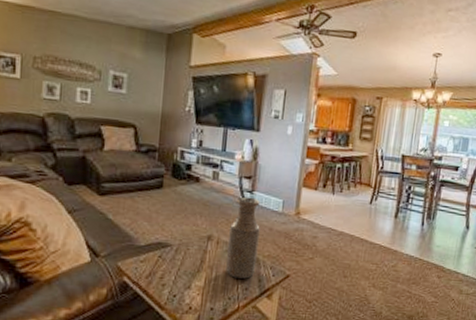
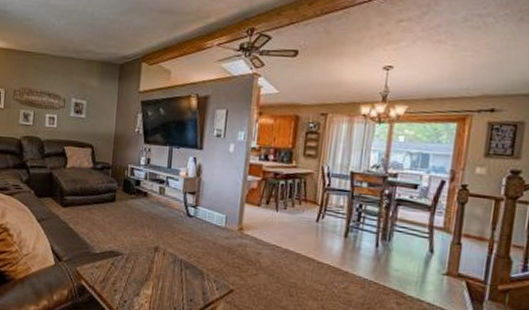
bottle: present [226,196,260,279] -> none [171,211,204,291]

